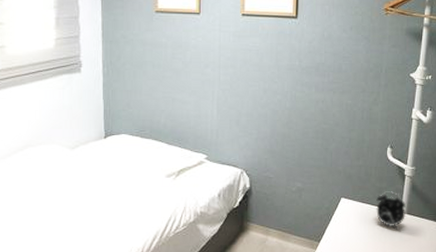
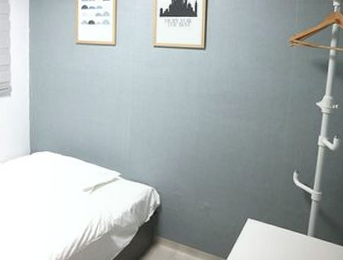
alarm clock: present [376,191,406,230] -> none [282,214,312,252]

